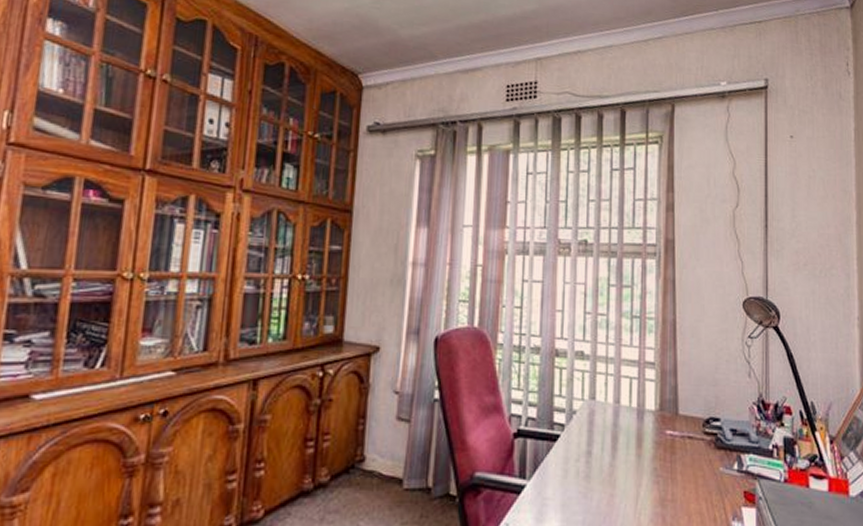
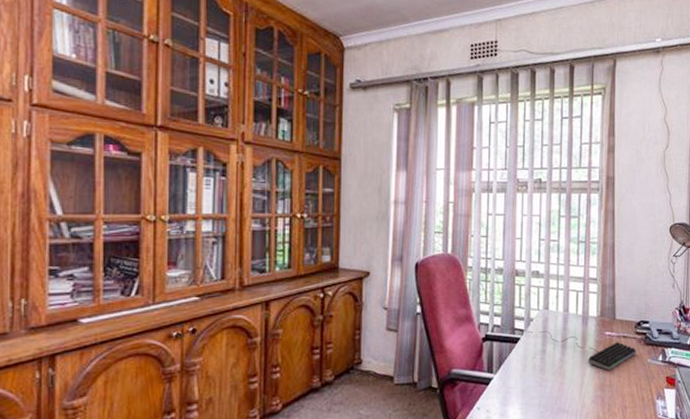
keyboard: none [550,421,705,481] -> present [512,327,636,371]

